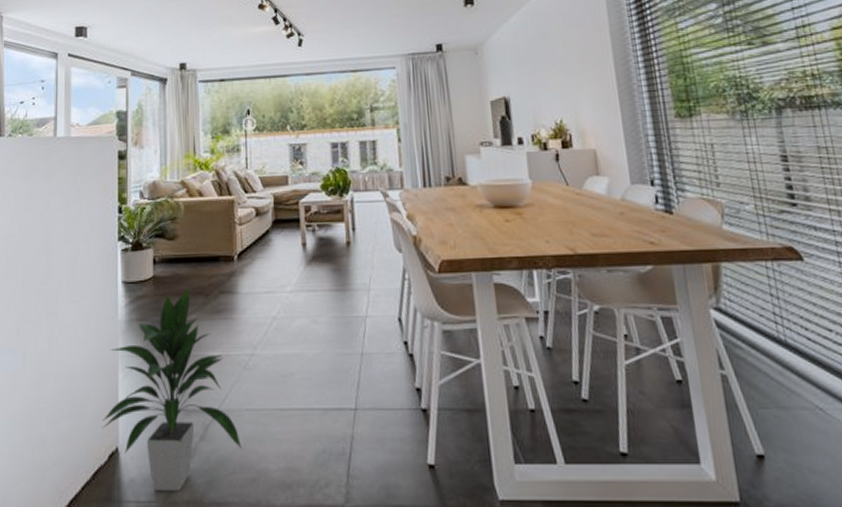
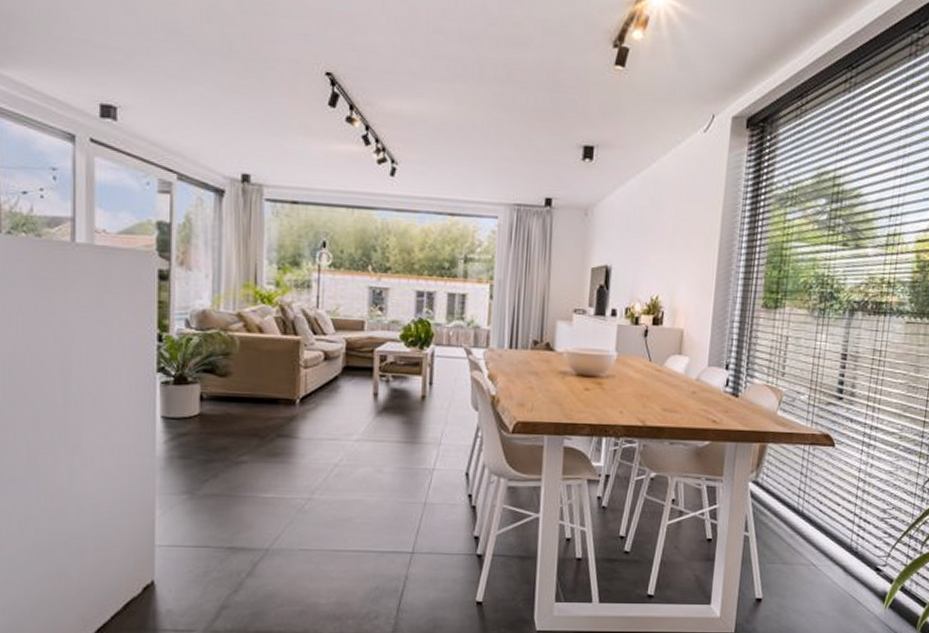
indoor plant: present [102,286,242,492] -> none [135,427,292,622]

